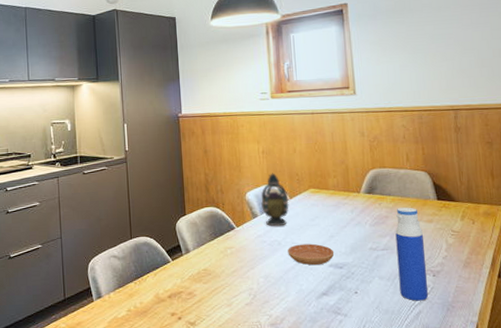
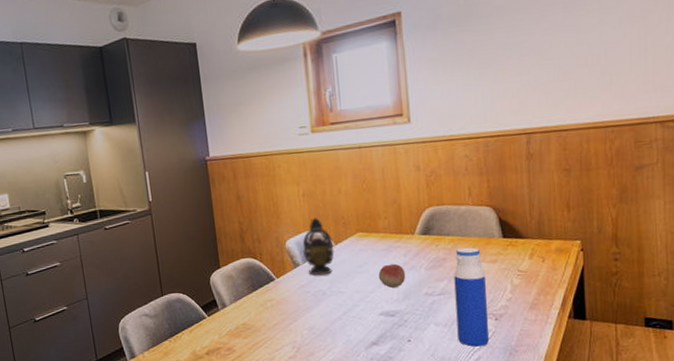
saucer: present [288,243,335,266] -> none [333,291,386,315]
fruit: none [328,219,353,242] -> present [378,263,406,289]

